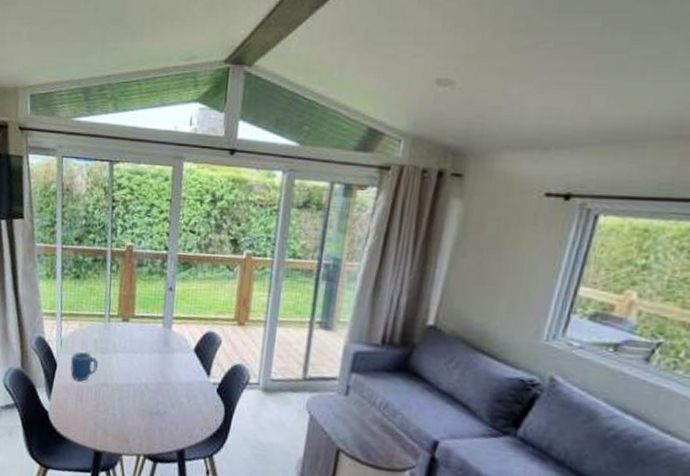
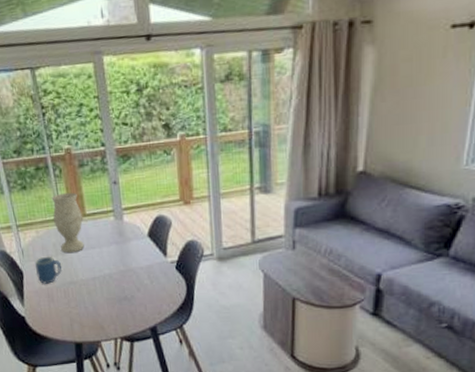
vase: none [100,289,131,354] -> present [51,192,84,254]

